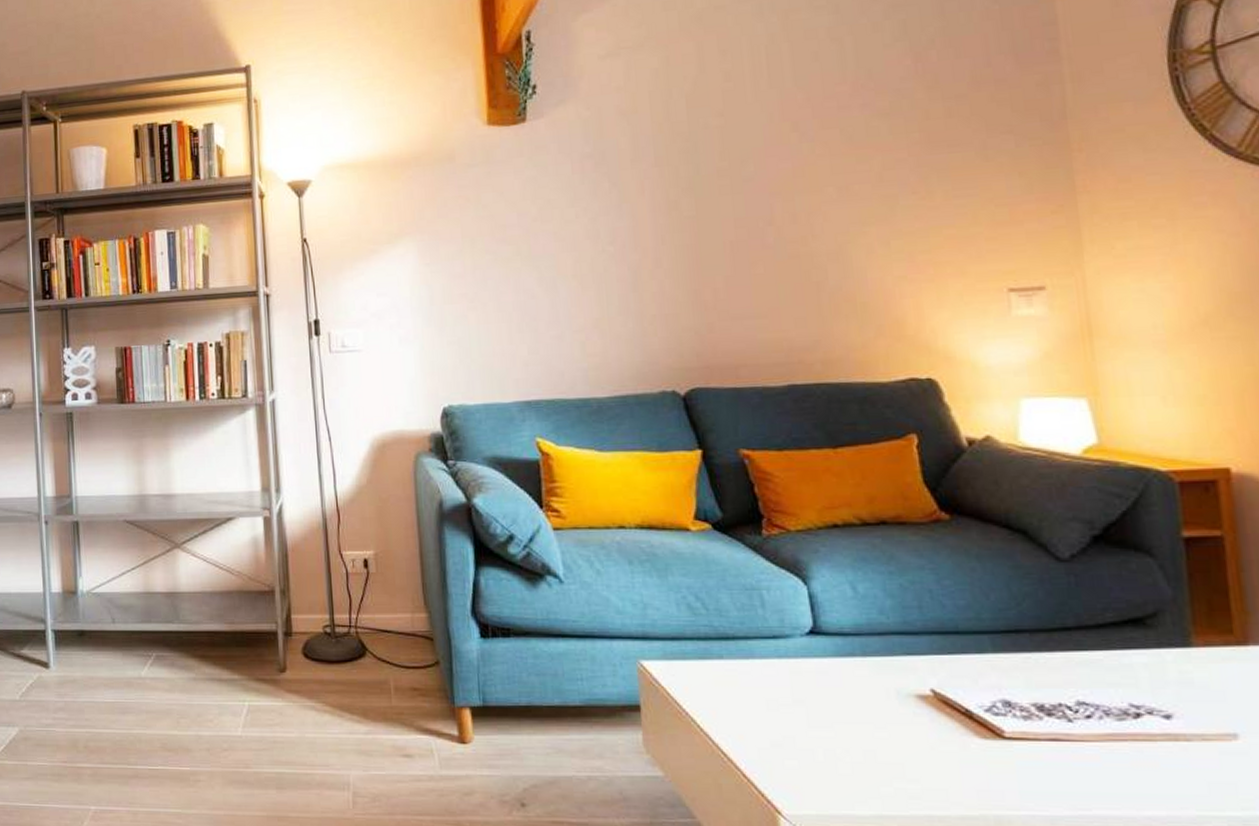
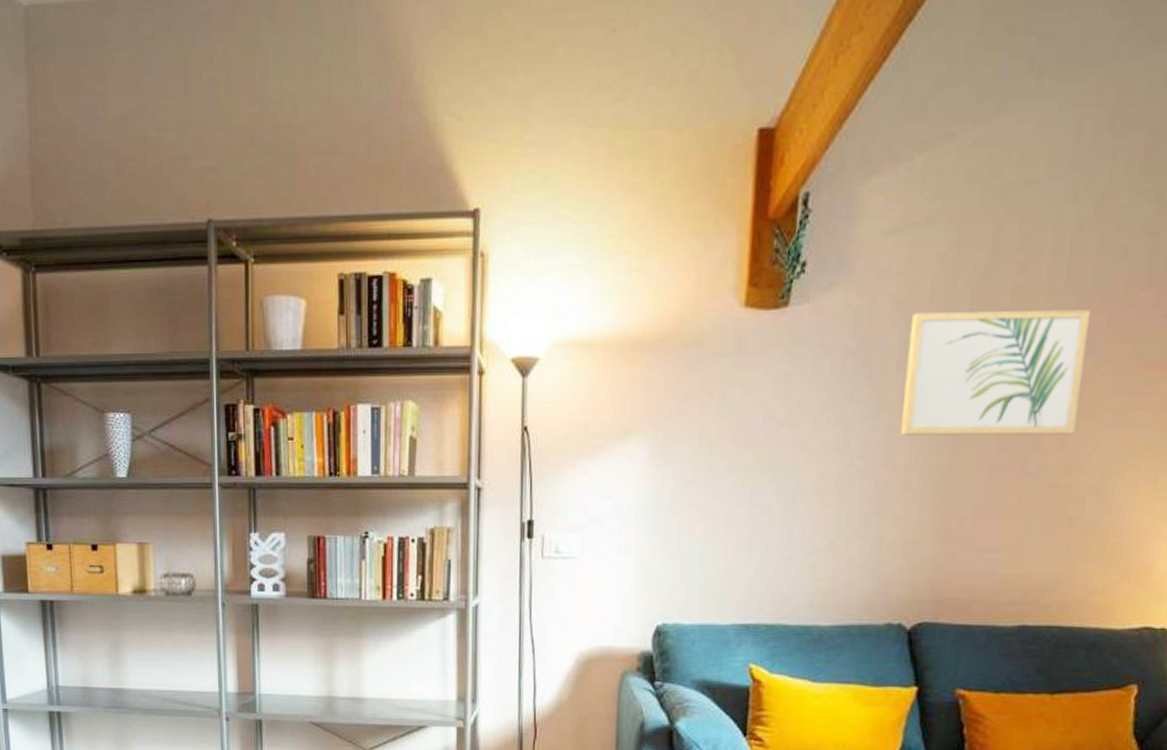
wall art: none [636,104,804,222] -> present [901,309,1090,436]

